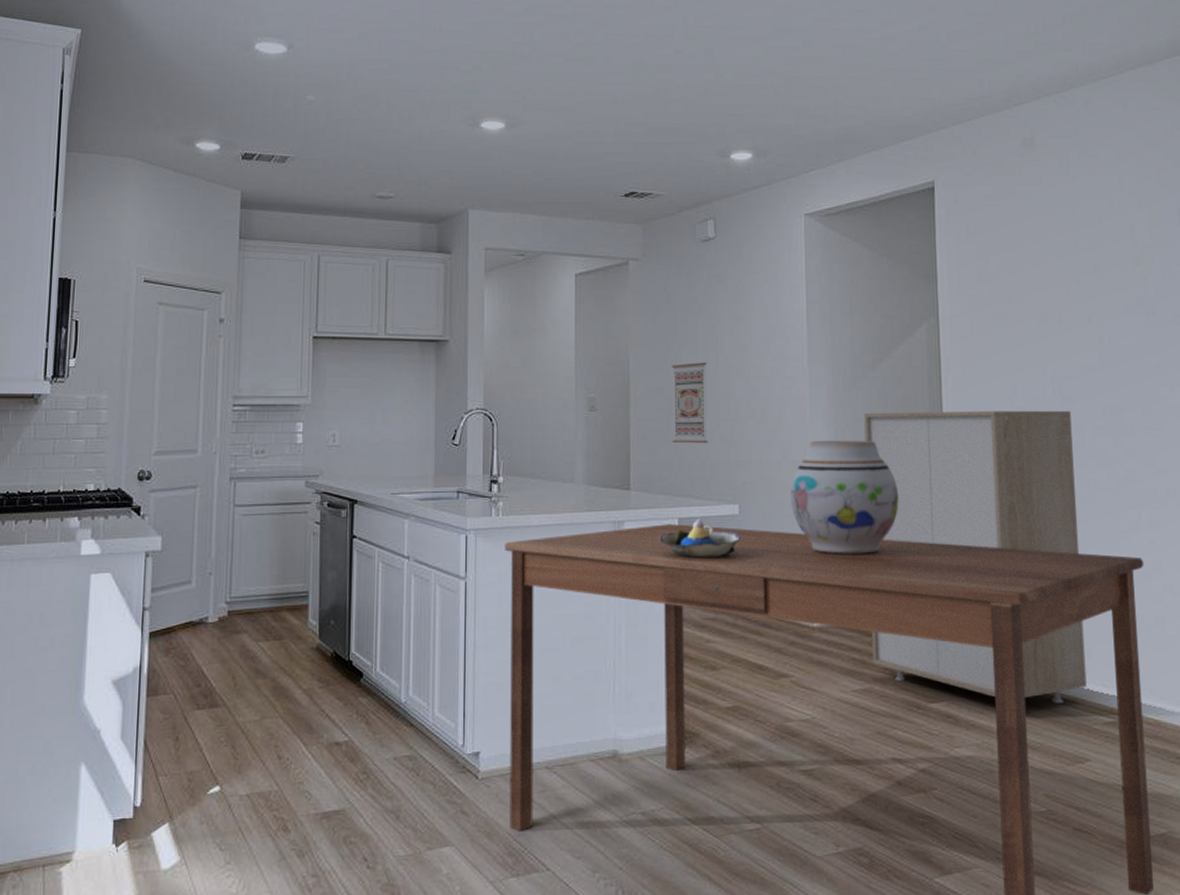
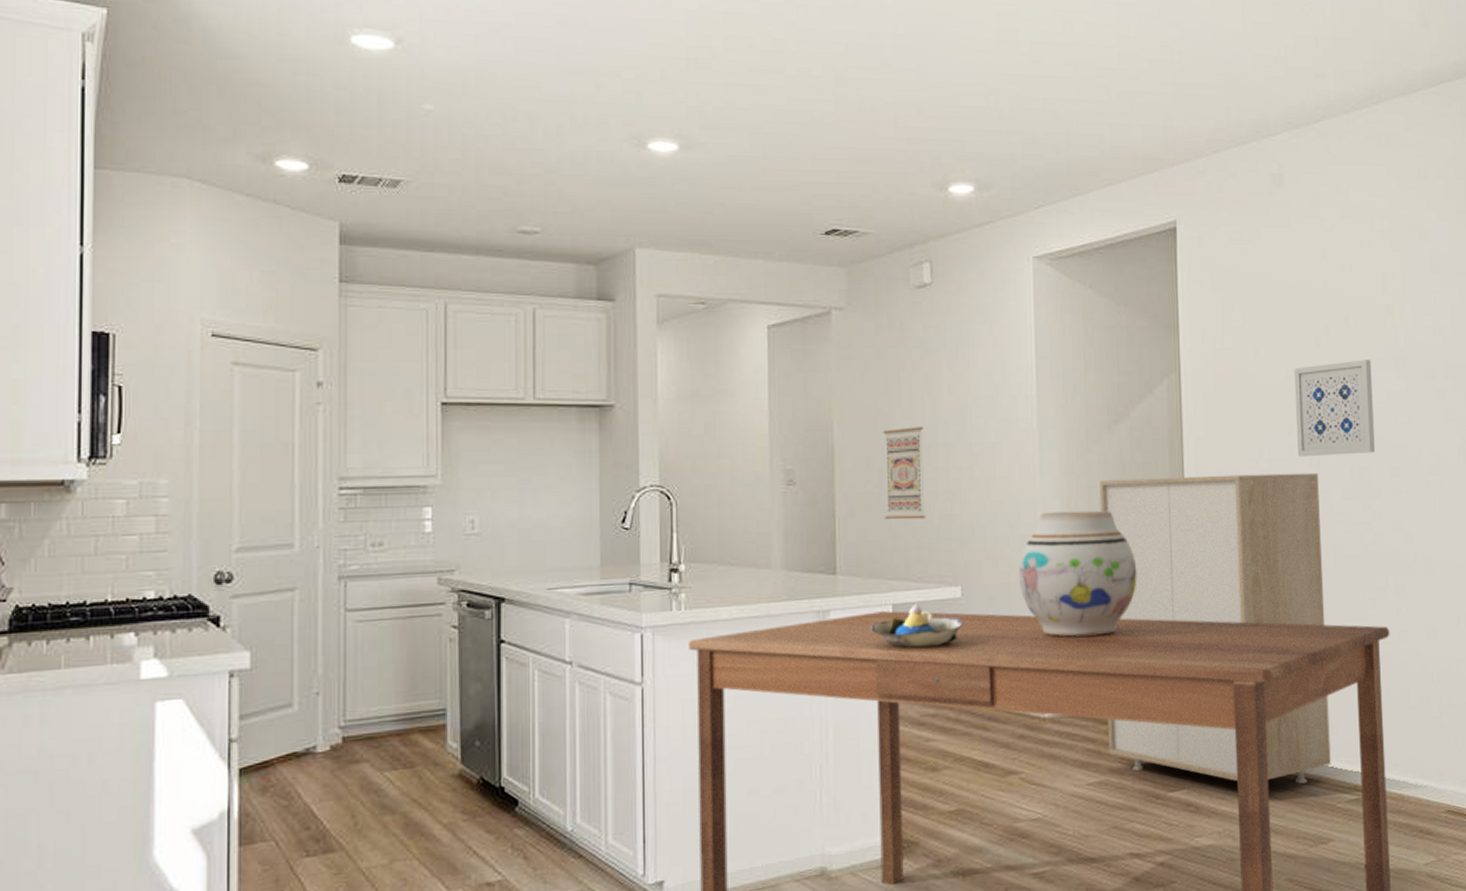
wall art: none [1046,306,1126,395] -> present [1294,360,1375,456]

